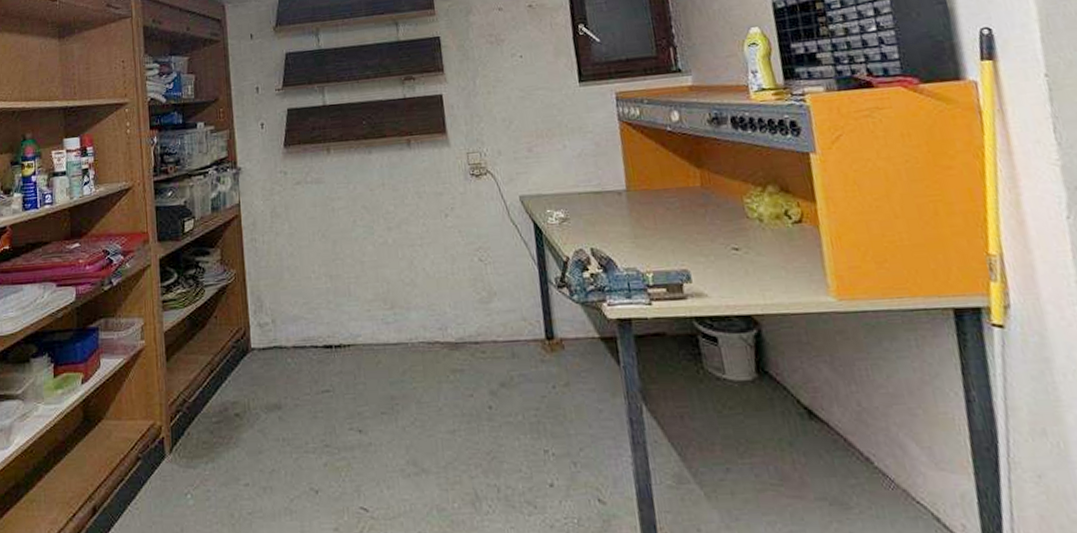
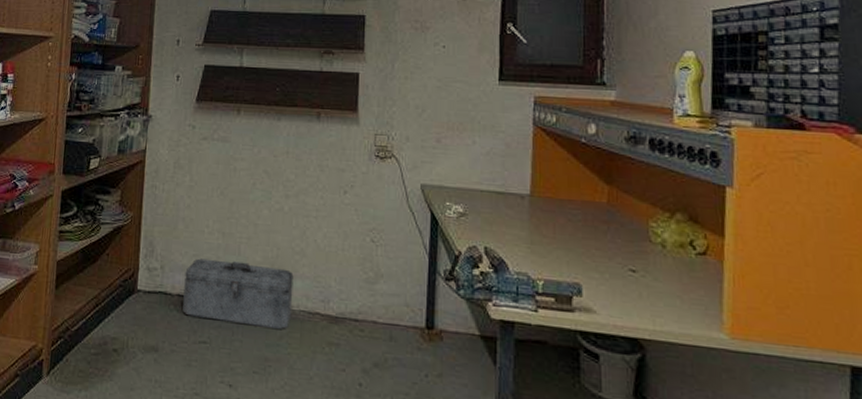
toolbox: none [297,302,412,367] -> present [183,258,294,330]

